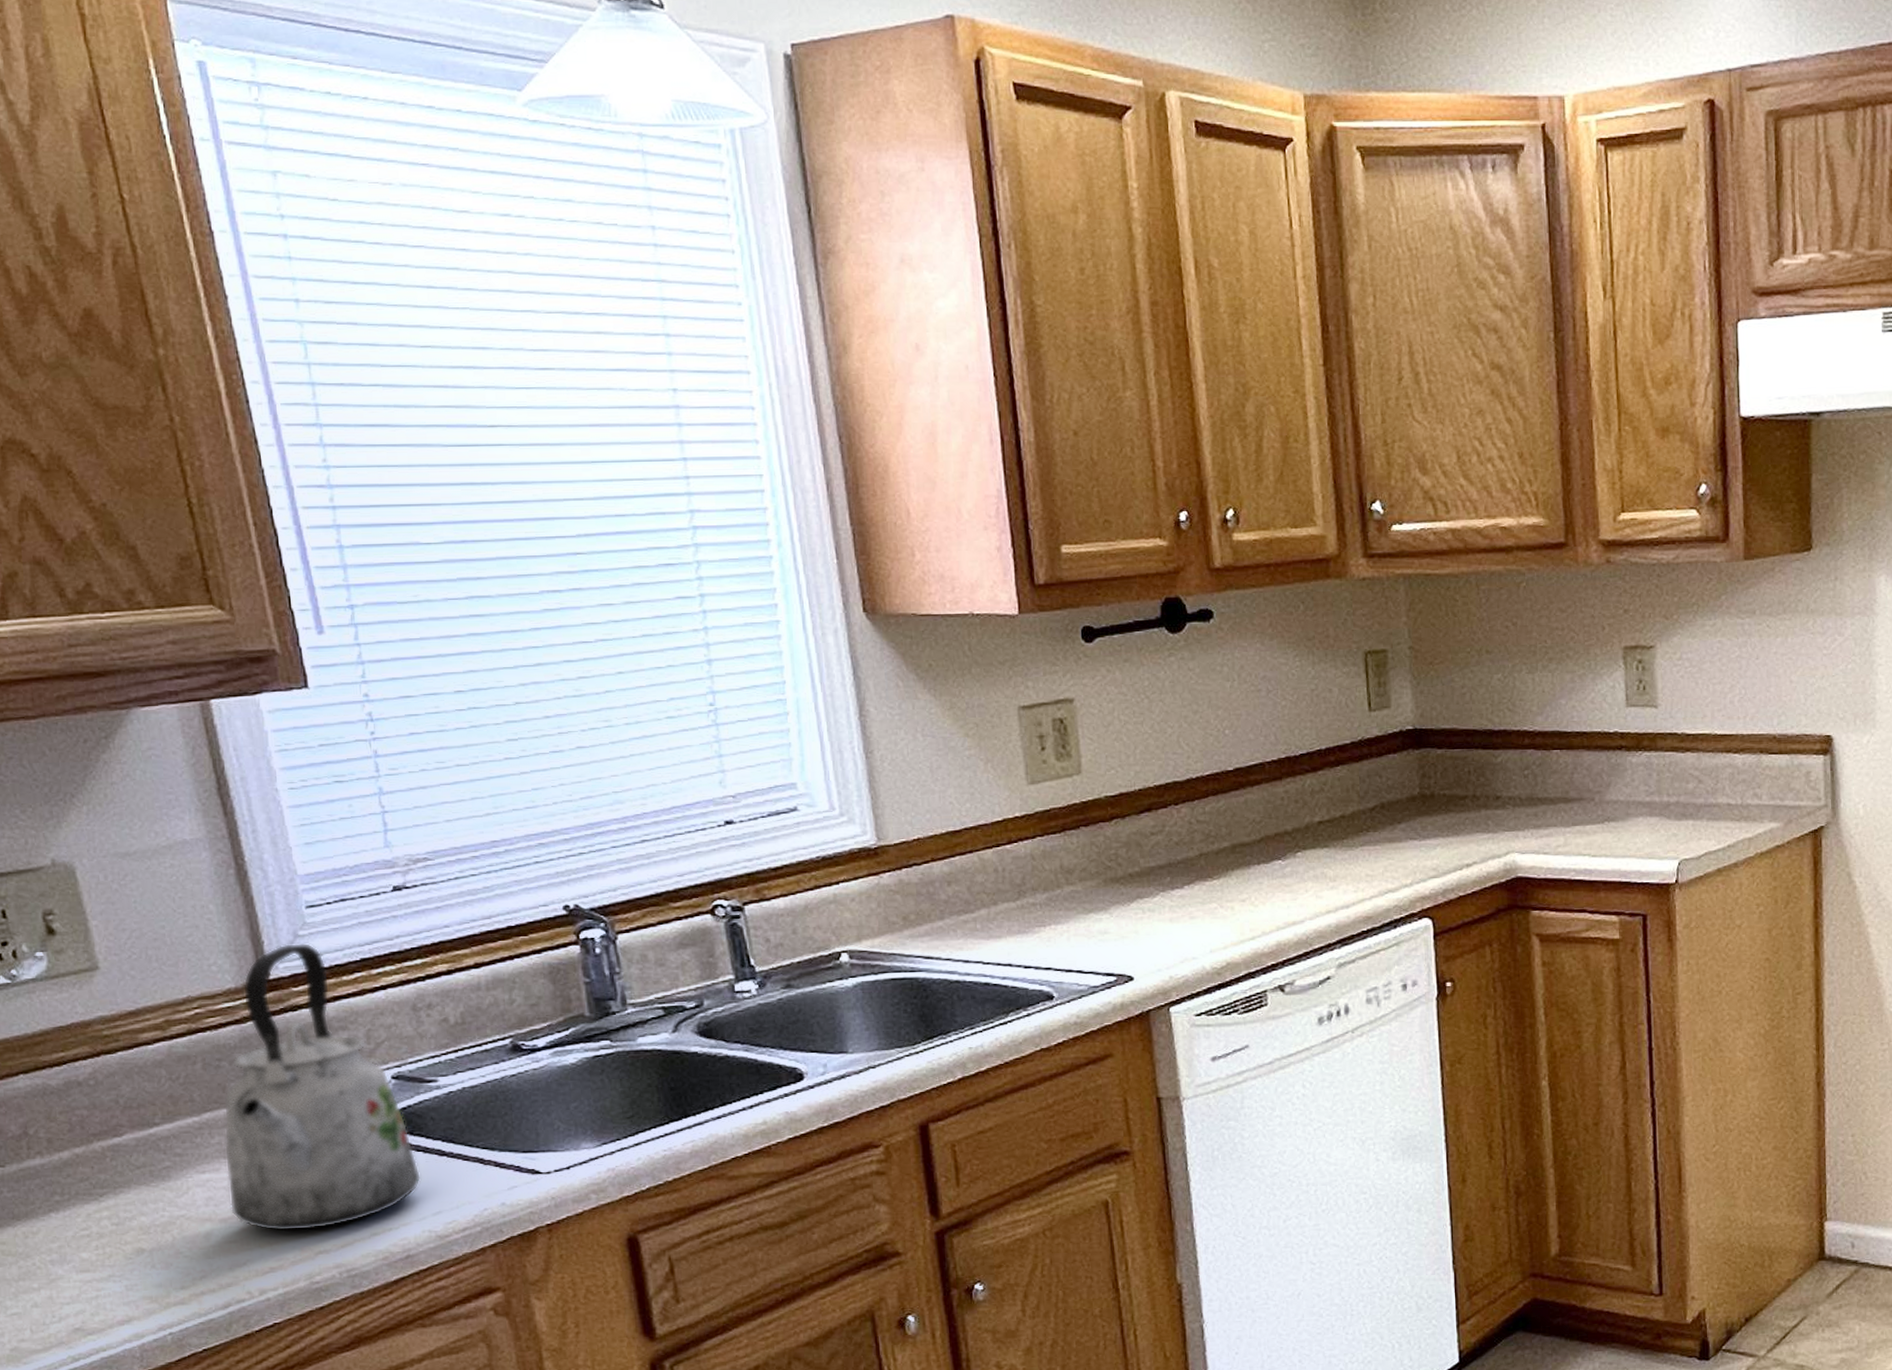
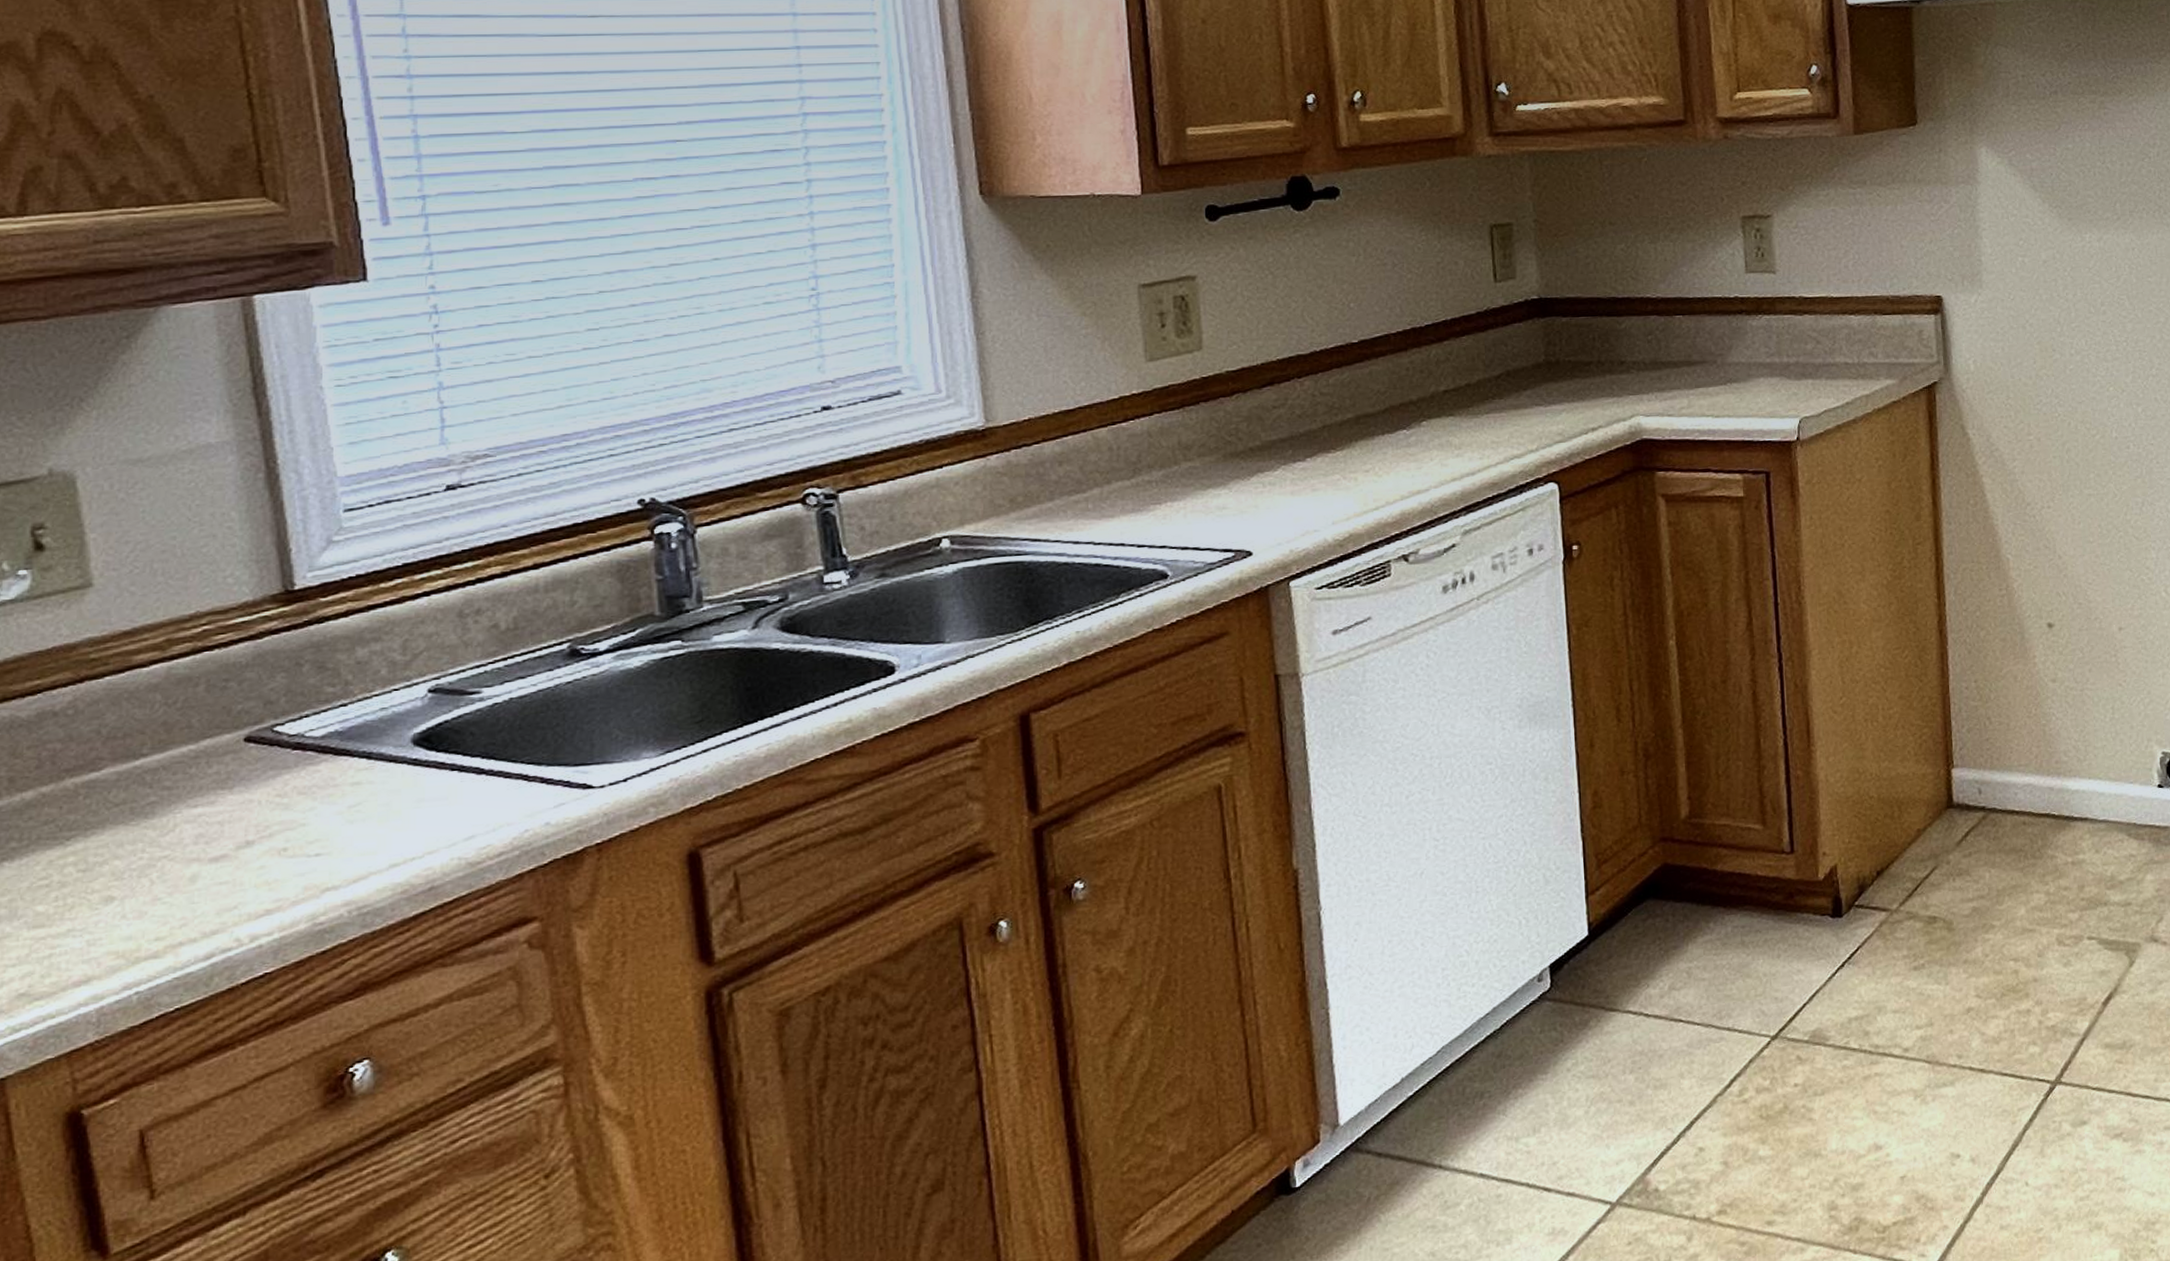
kettle: present [224,942,422,1232] -> none [222,548,454,869]

